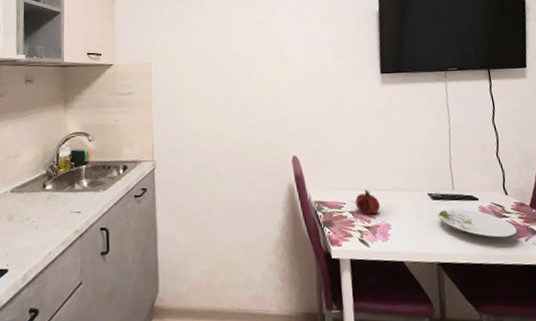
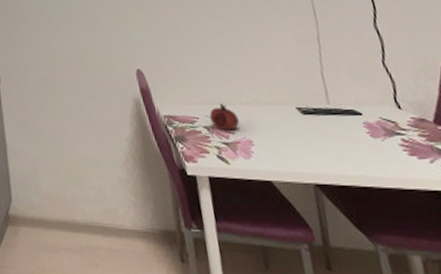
plate: present [438,208,518,238] -> none [310,124,419,159]

